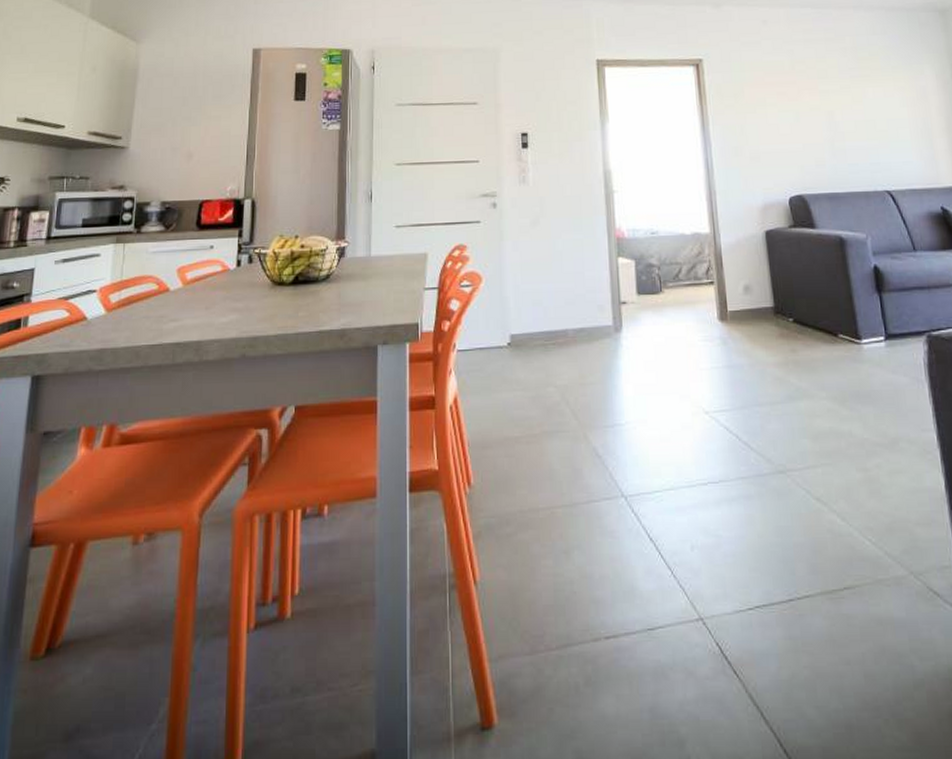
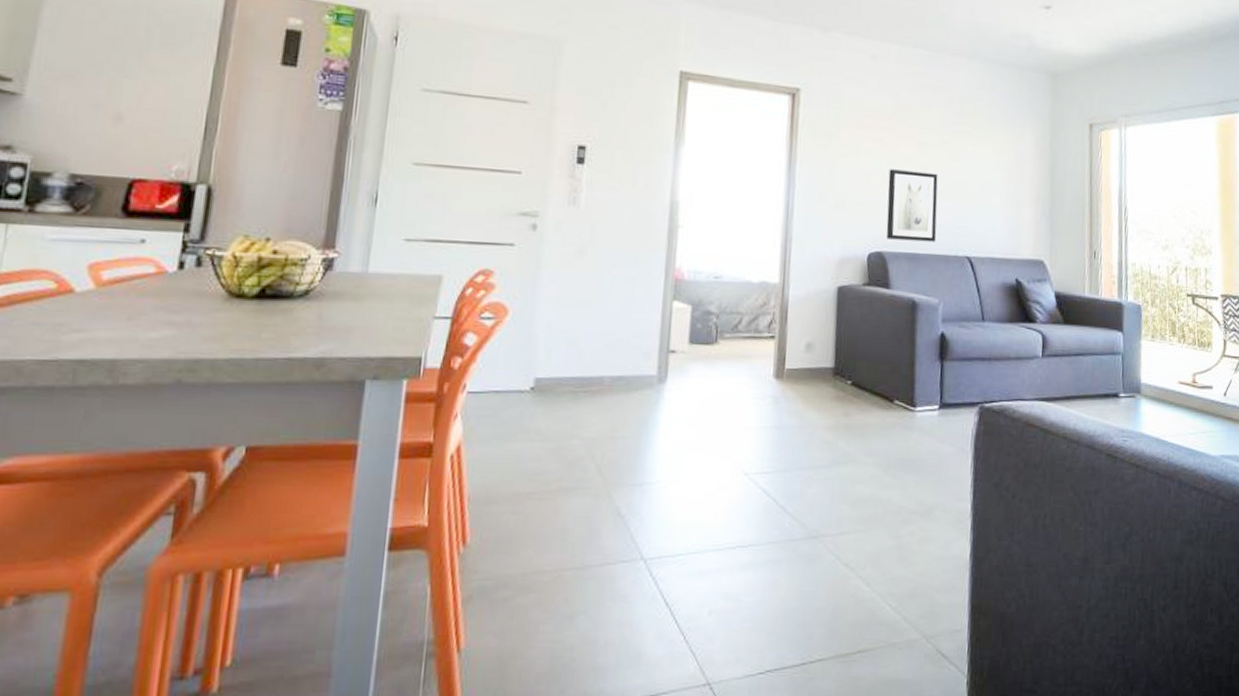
wall art: none [796,117,853,183] -> present [886,169,938,243]

